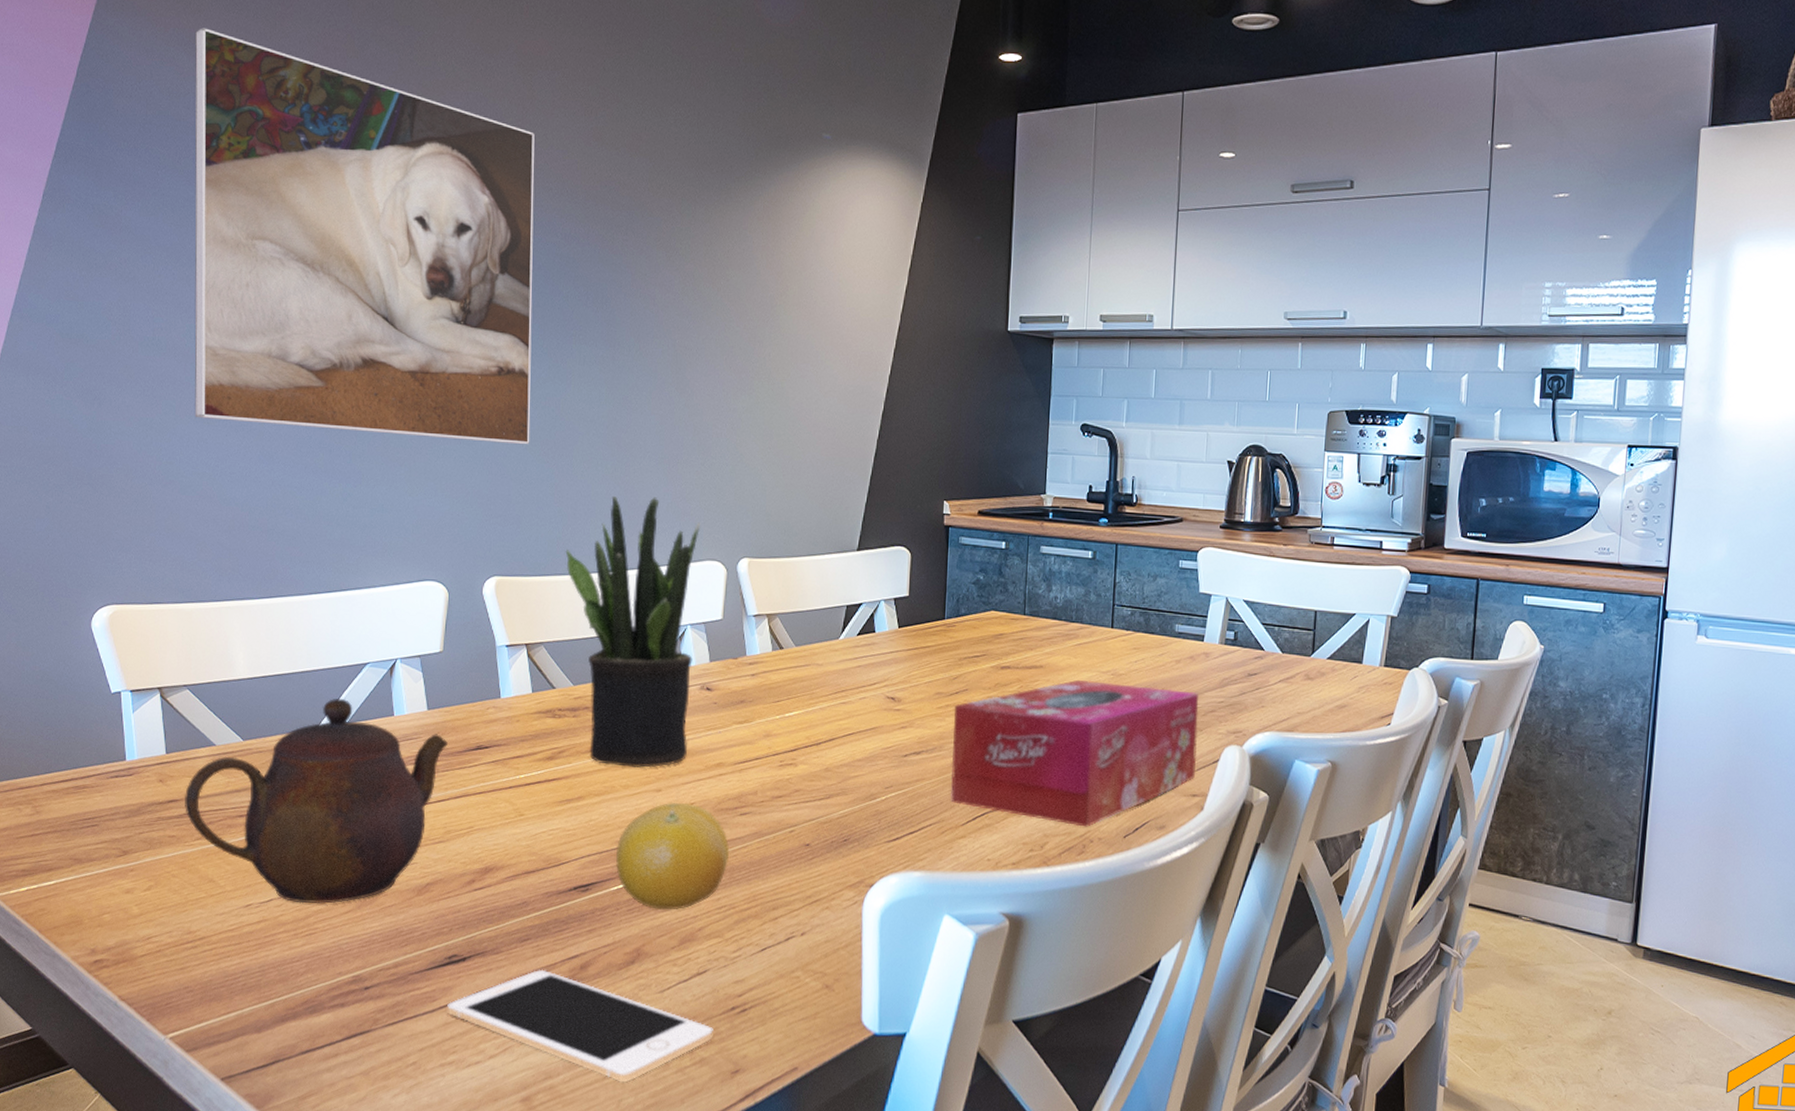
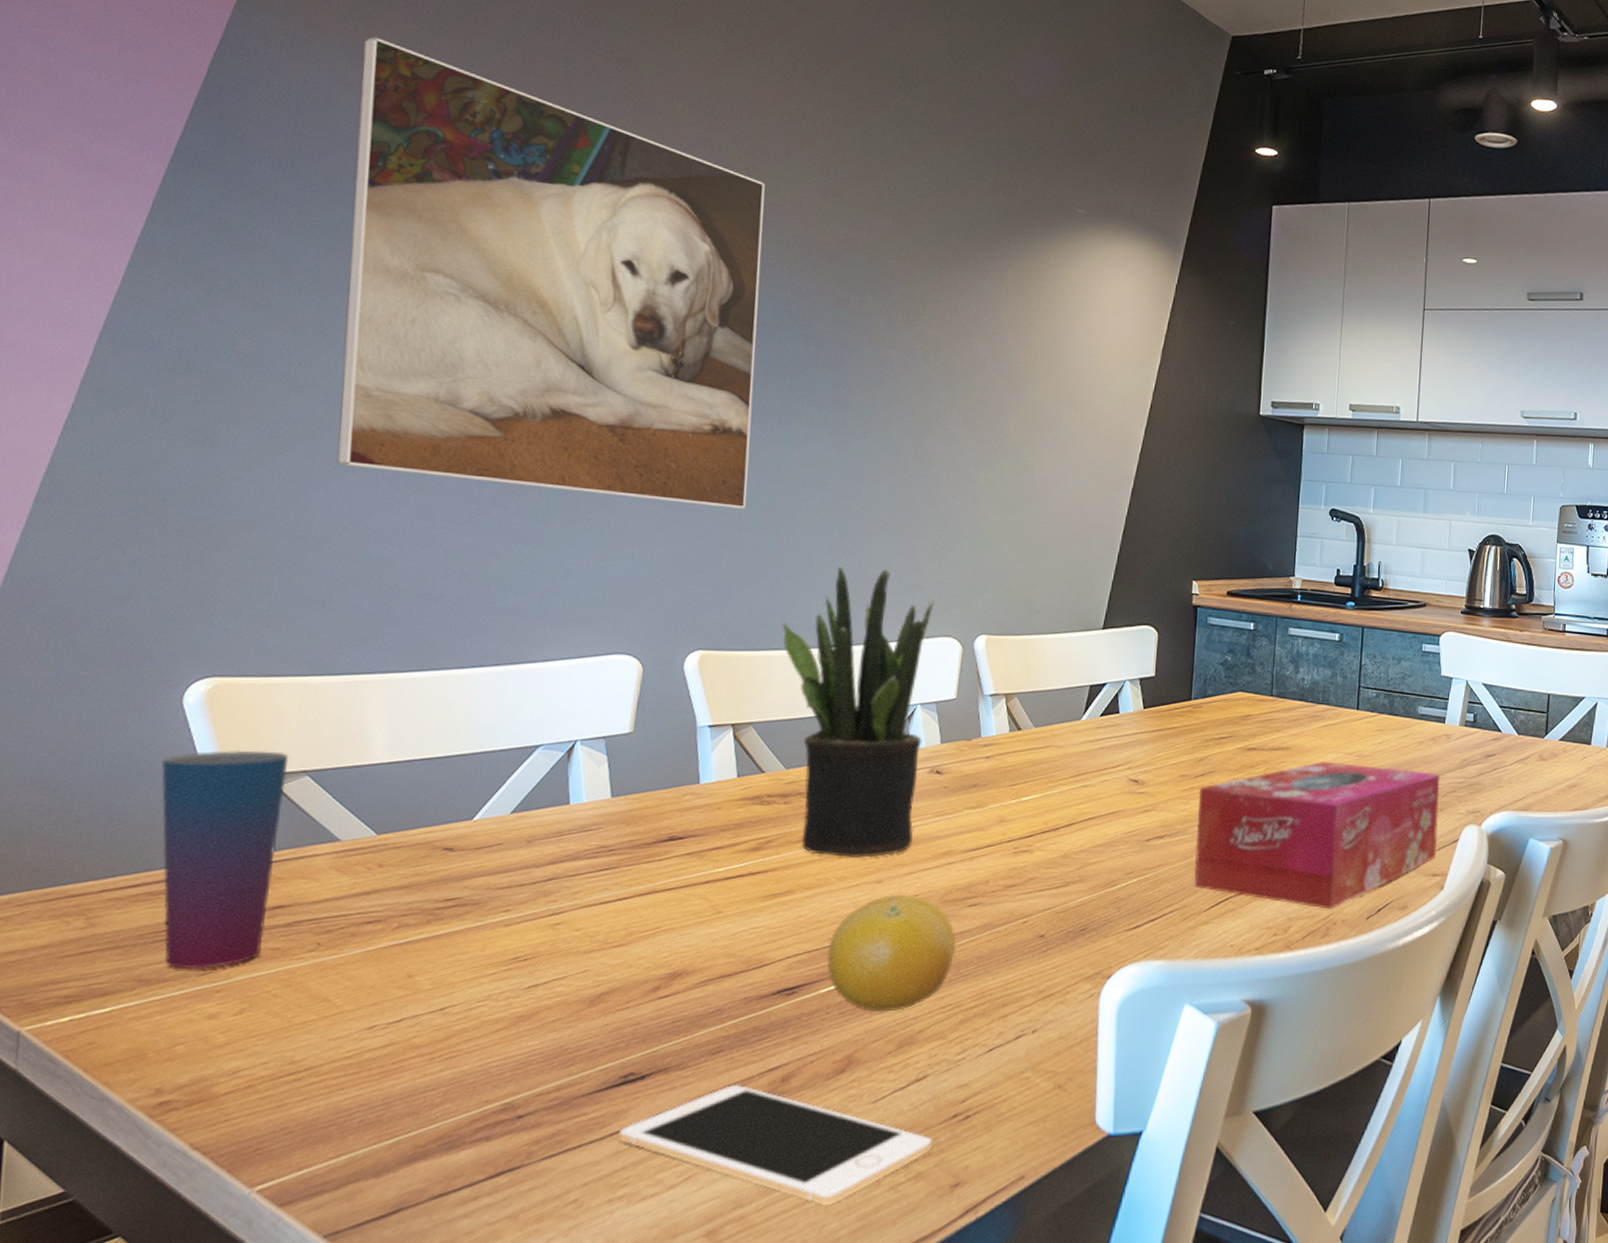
cup: none [79,667,173,852] -> present [161,750,289,970]
teapot: present [185,698,449,904] -> none [295,784,635,1022]

